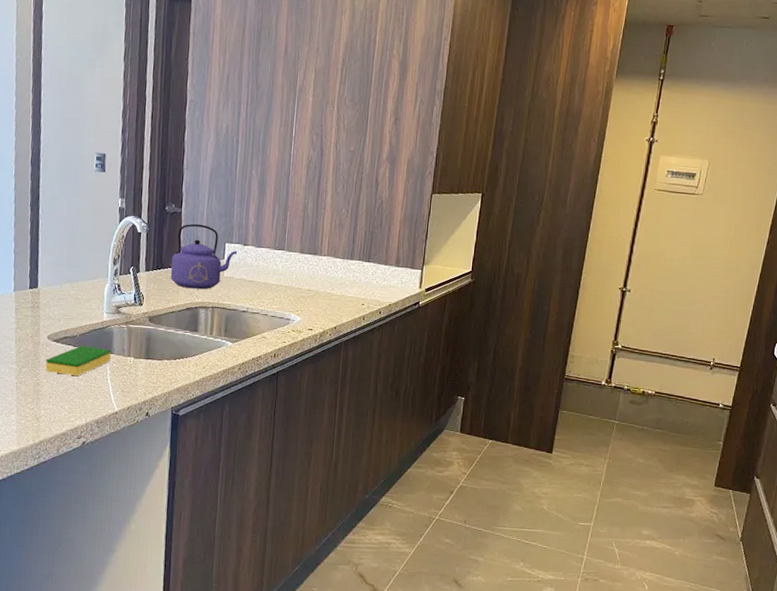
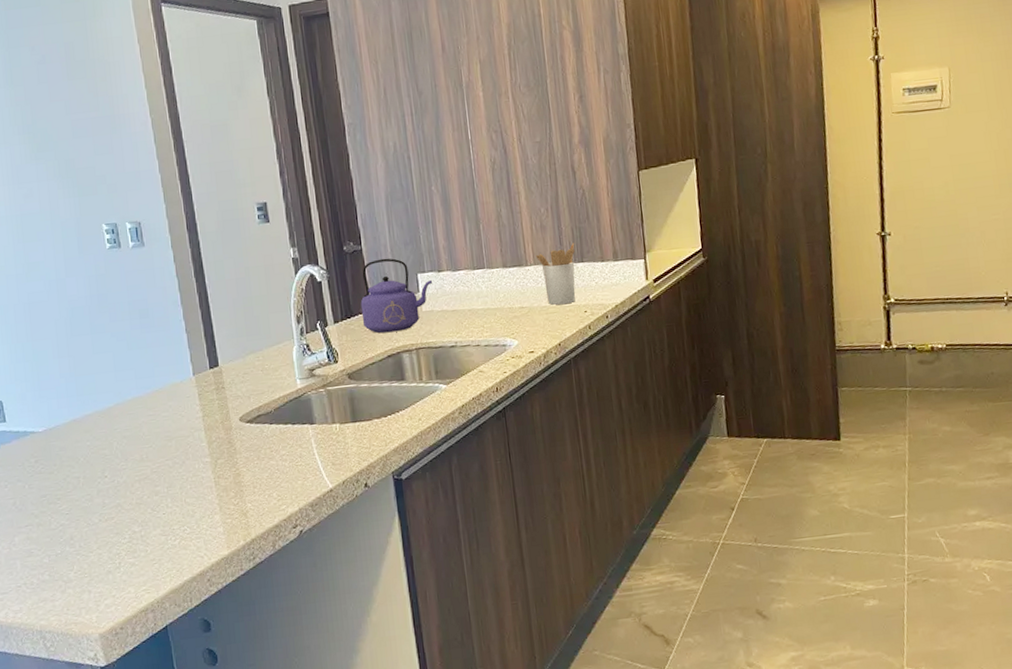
dish sponge: present [45,345,111,376] -> none [242,420,314,459]
utensil holder: none [330,243,366,295] -> present [535,242,576,305]

